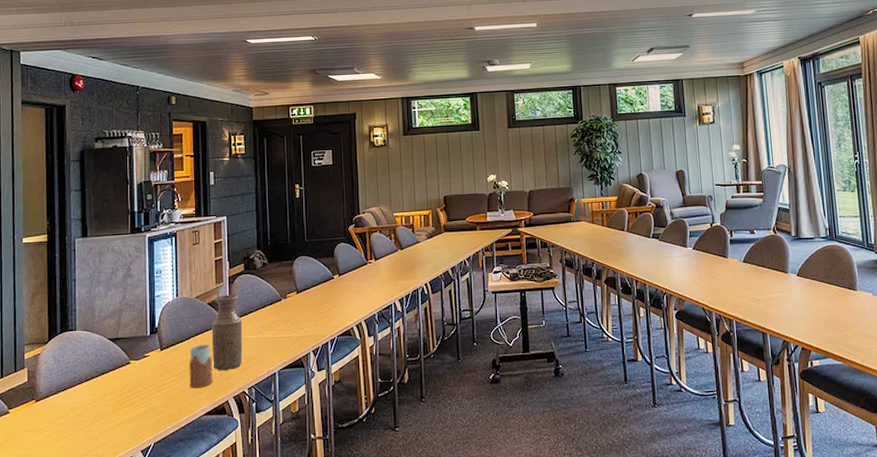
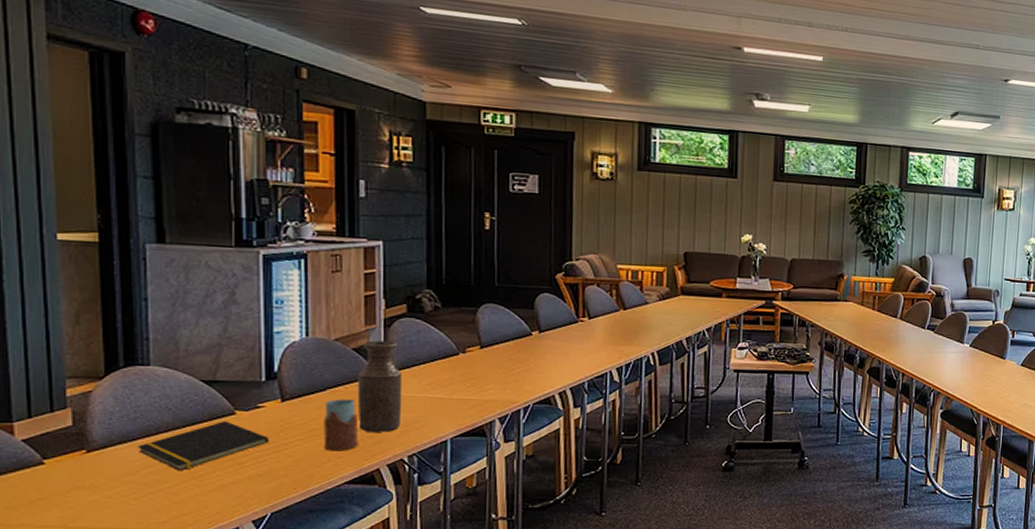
notepad: none [67,370,153,413] -> present [137,421,270,471]

